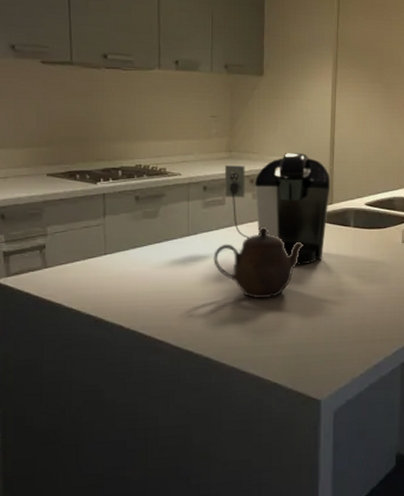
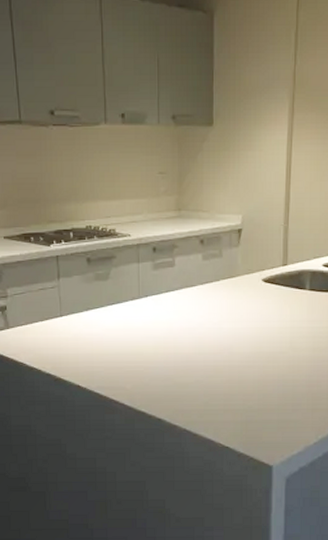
teapot: present [213,226,303,298] -> none [164,289,256,362]
coffee maker: present [224,153,330,265] -> none [173,210,285,330]

